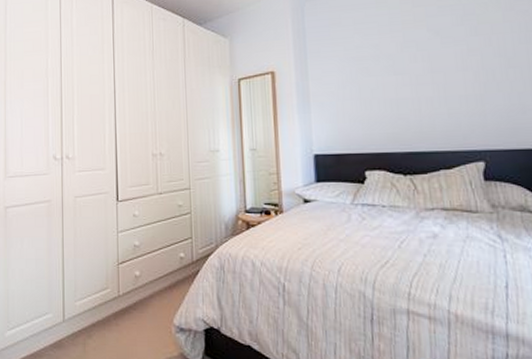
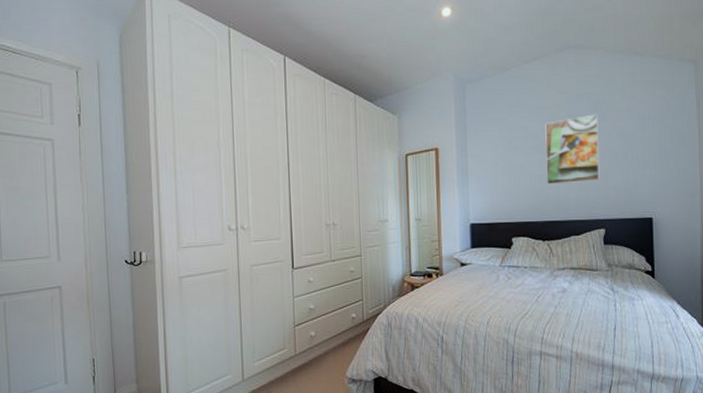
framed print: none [400,27,474,110] -> present [545,114,600,185]

